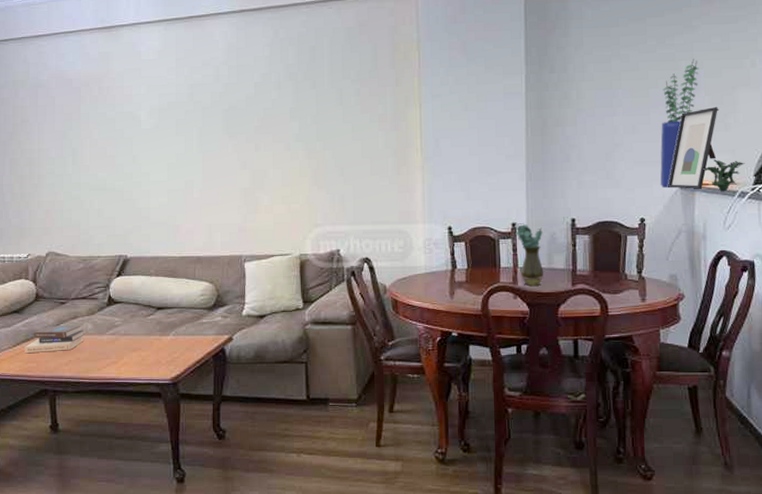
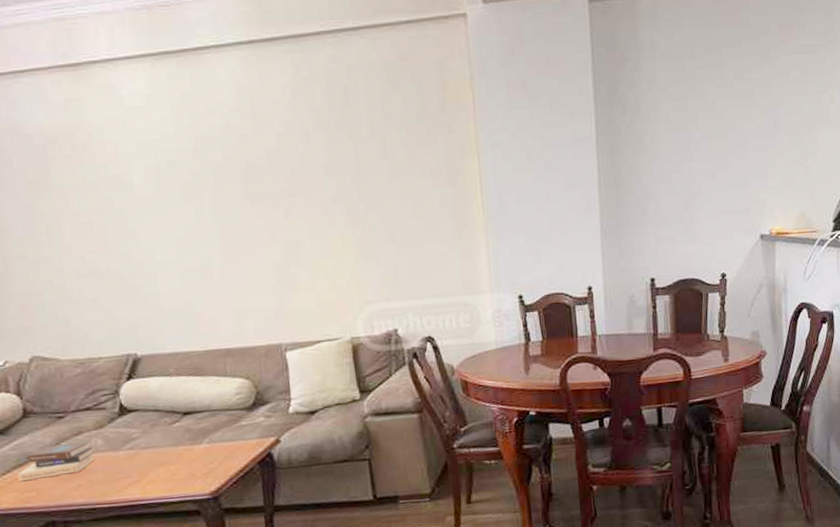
vase: present [515,221,544,286] -> none [591,284,624,354]
vase: present [660,58,699,189] -> none [740,94,778,240]
picture frame: present [668,106,719,189] -> none [748,147,799,240]
succulent plant: present [702,159,745,192] -> none [782,205,824,241]

